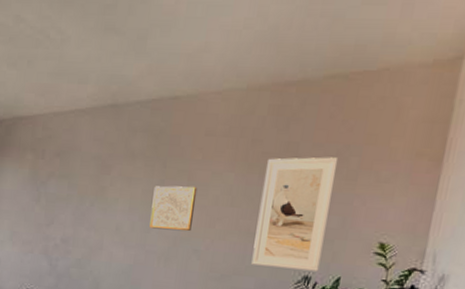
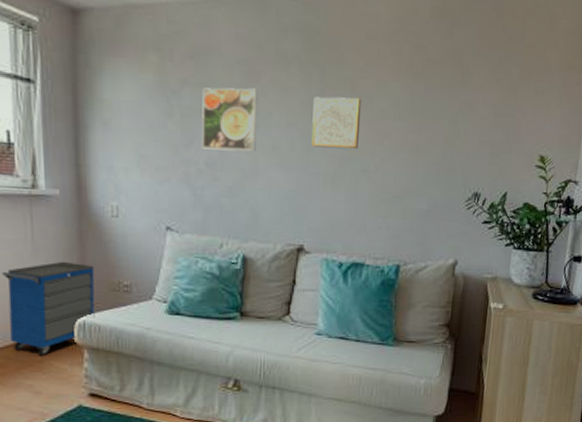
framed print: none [60,179,109,232] -> present [202,87,259,152]
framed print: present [251,157,339,272] -> none [423,66,501,187]

